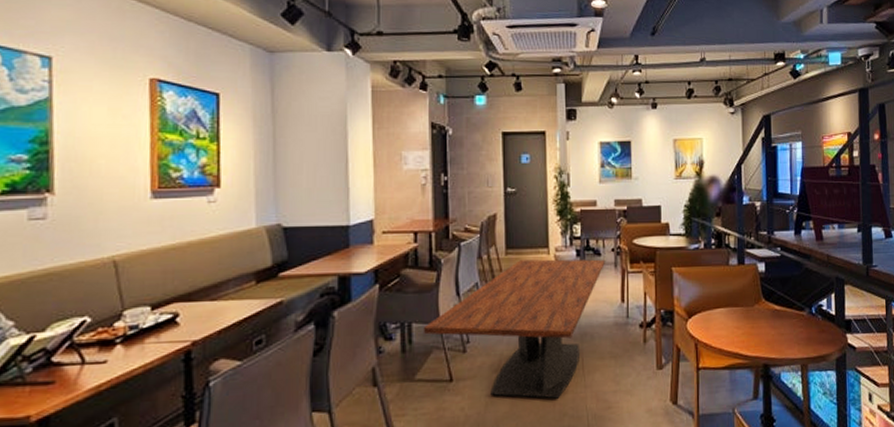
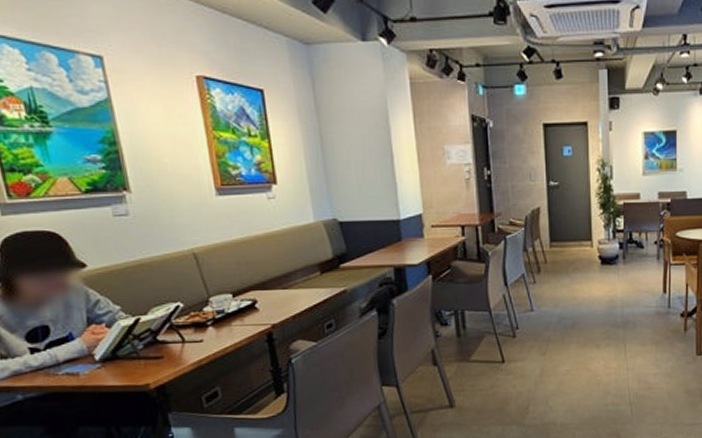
dining table: present [423,259,605,399] -> none [475,251,647,380]

